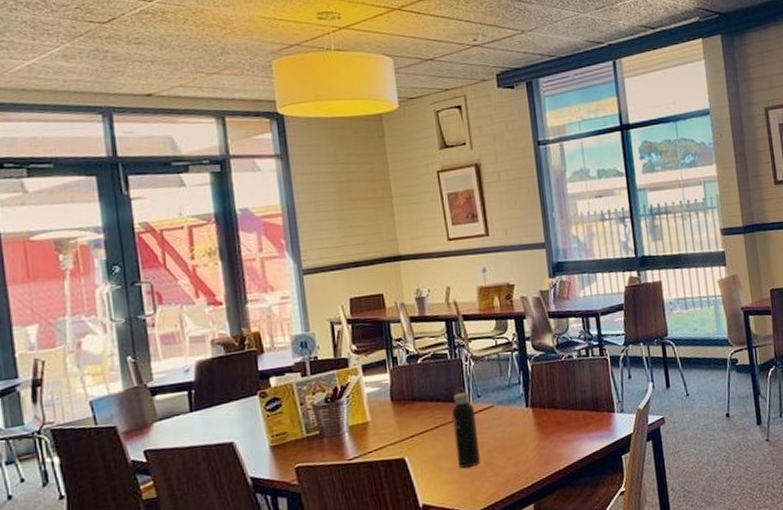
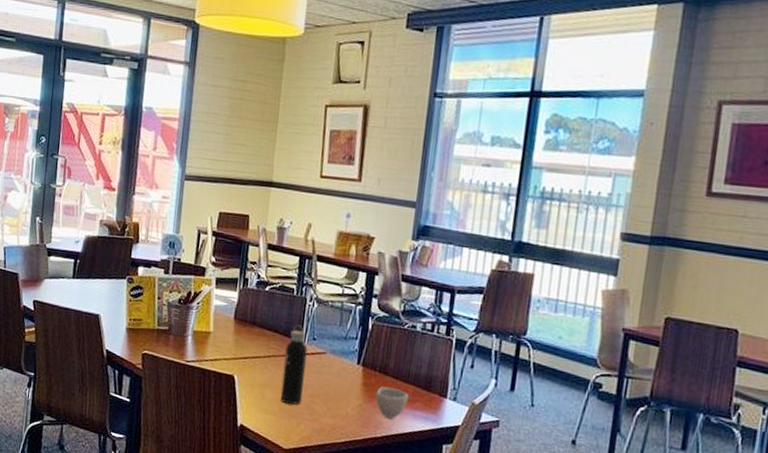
cup: none [550,418,581,449] -> present [375,386,409,419]

